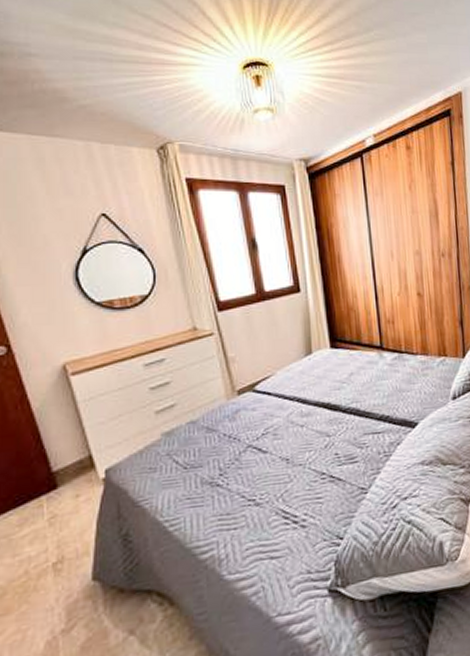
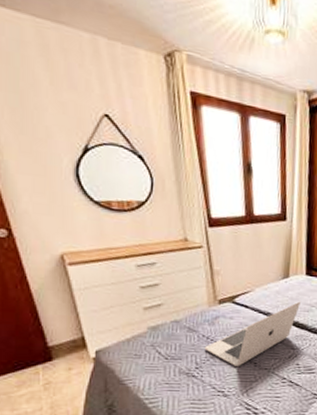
laptop: none [227,379,329,466] -> present [204,301,300,366]

